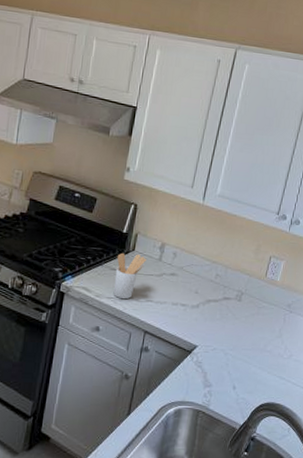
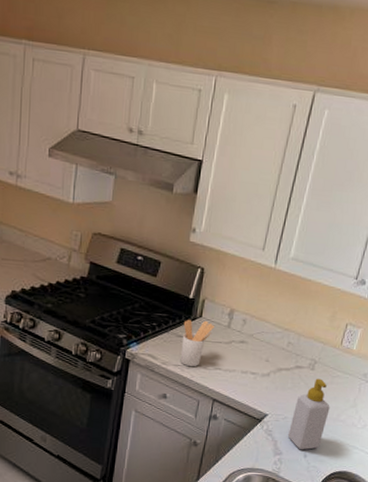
soap bottle: none [217,309,257,381] -> present [288,378,330,450]

